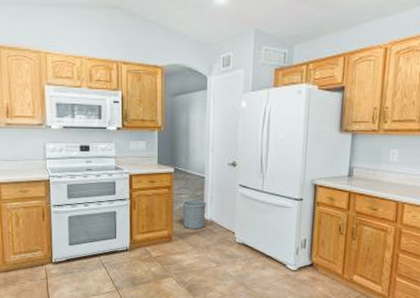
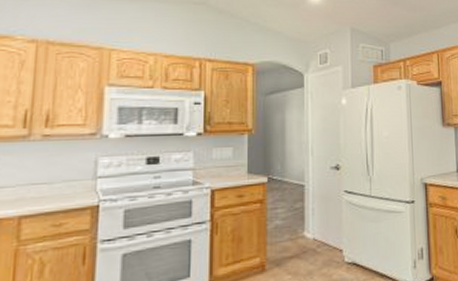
waste bin: present [181,200,206,230] -> none [277,213,307,253]

